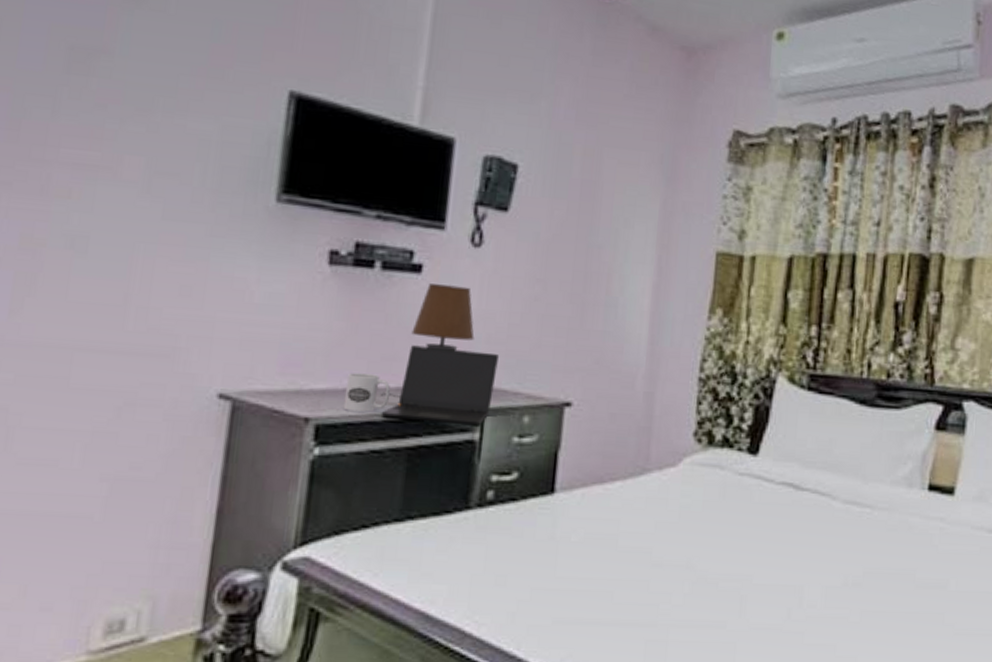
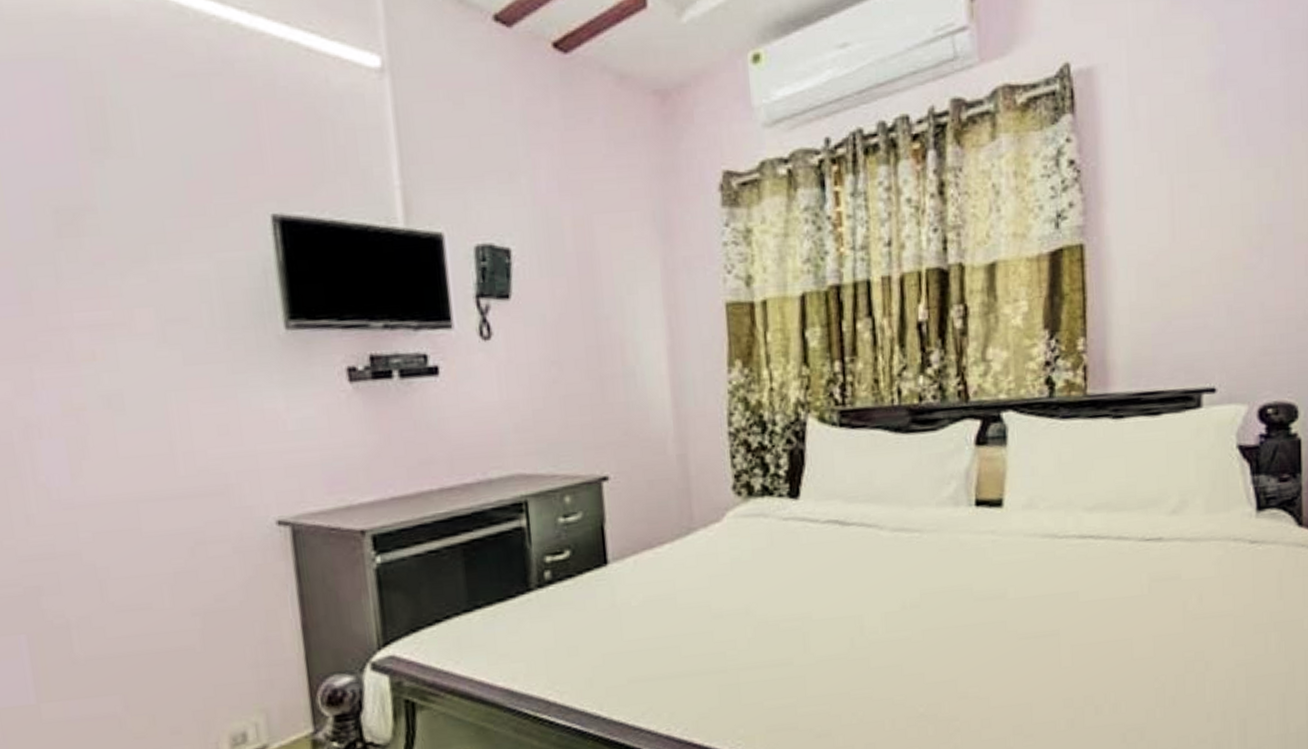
mug: present [343,373,390,412] -> none [390,479,435,518]
laptop: present [380,345,499,426] -> none [430,441,532,519]
table lamp: present [381,284,475,397] -> none [426,381,503,499]

